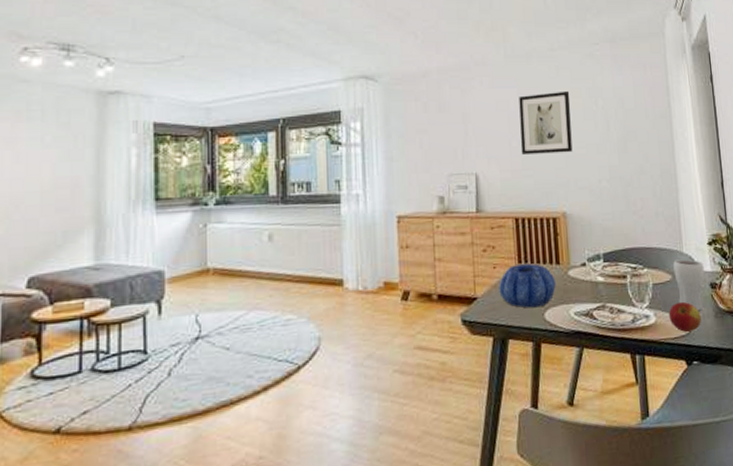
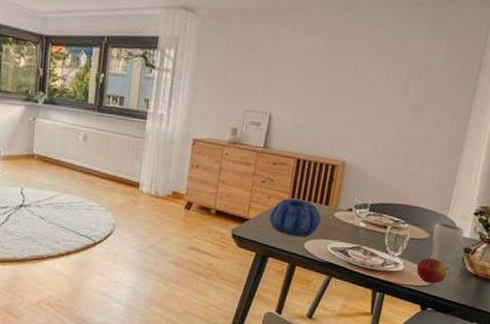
wall art: present [519,90,573,154] -> none [316,47,379,109]

